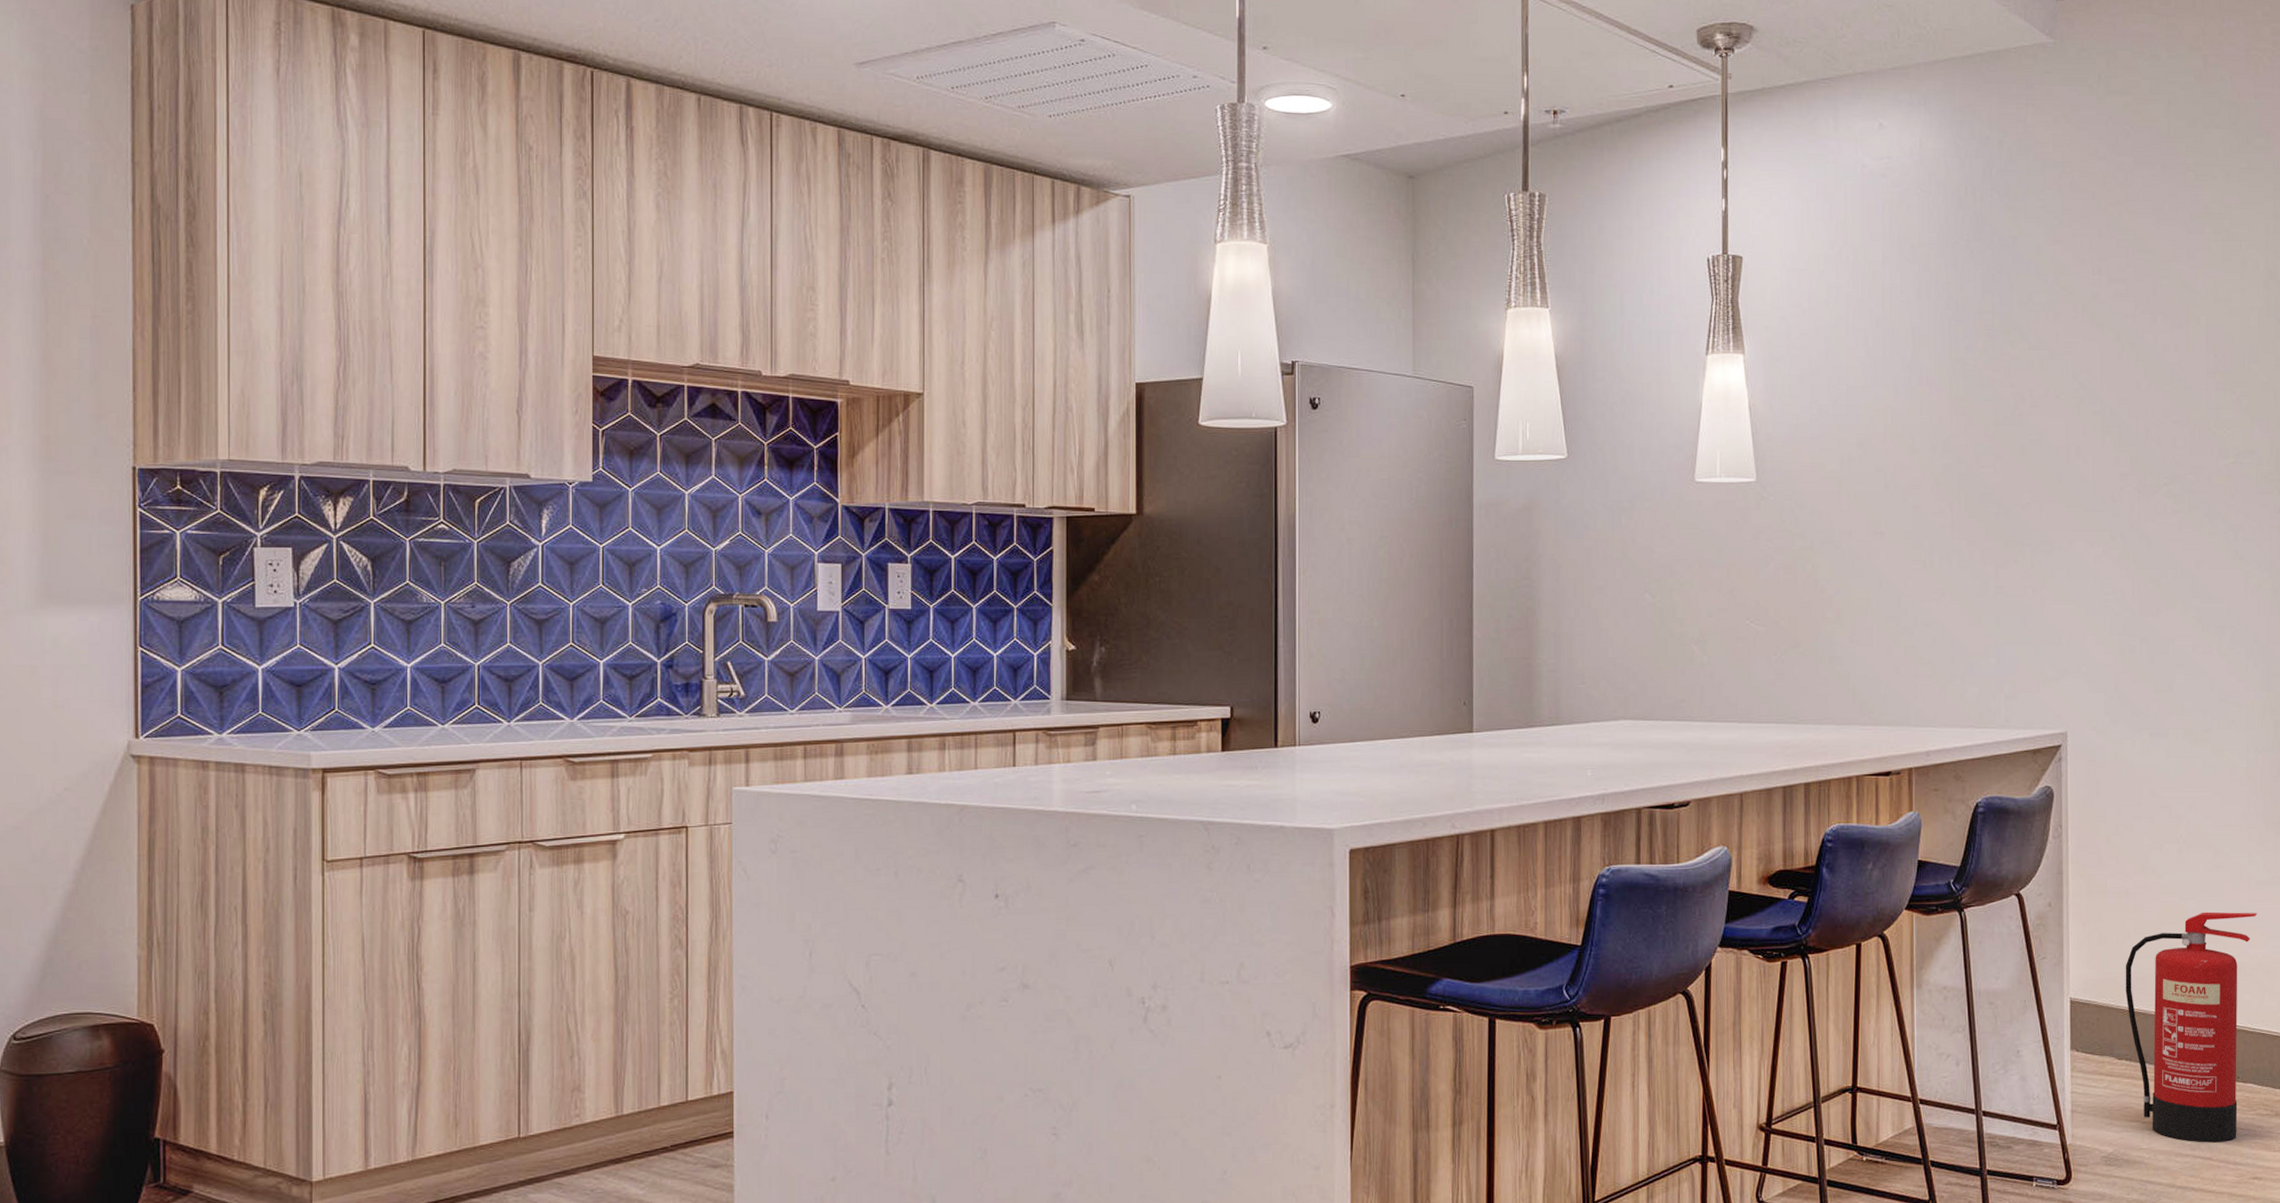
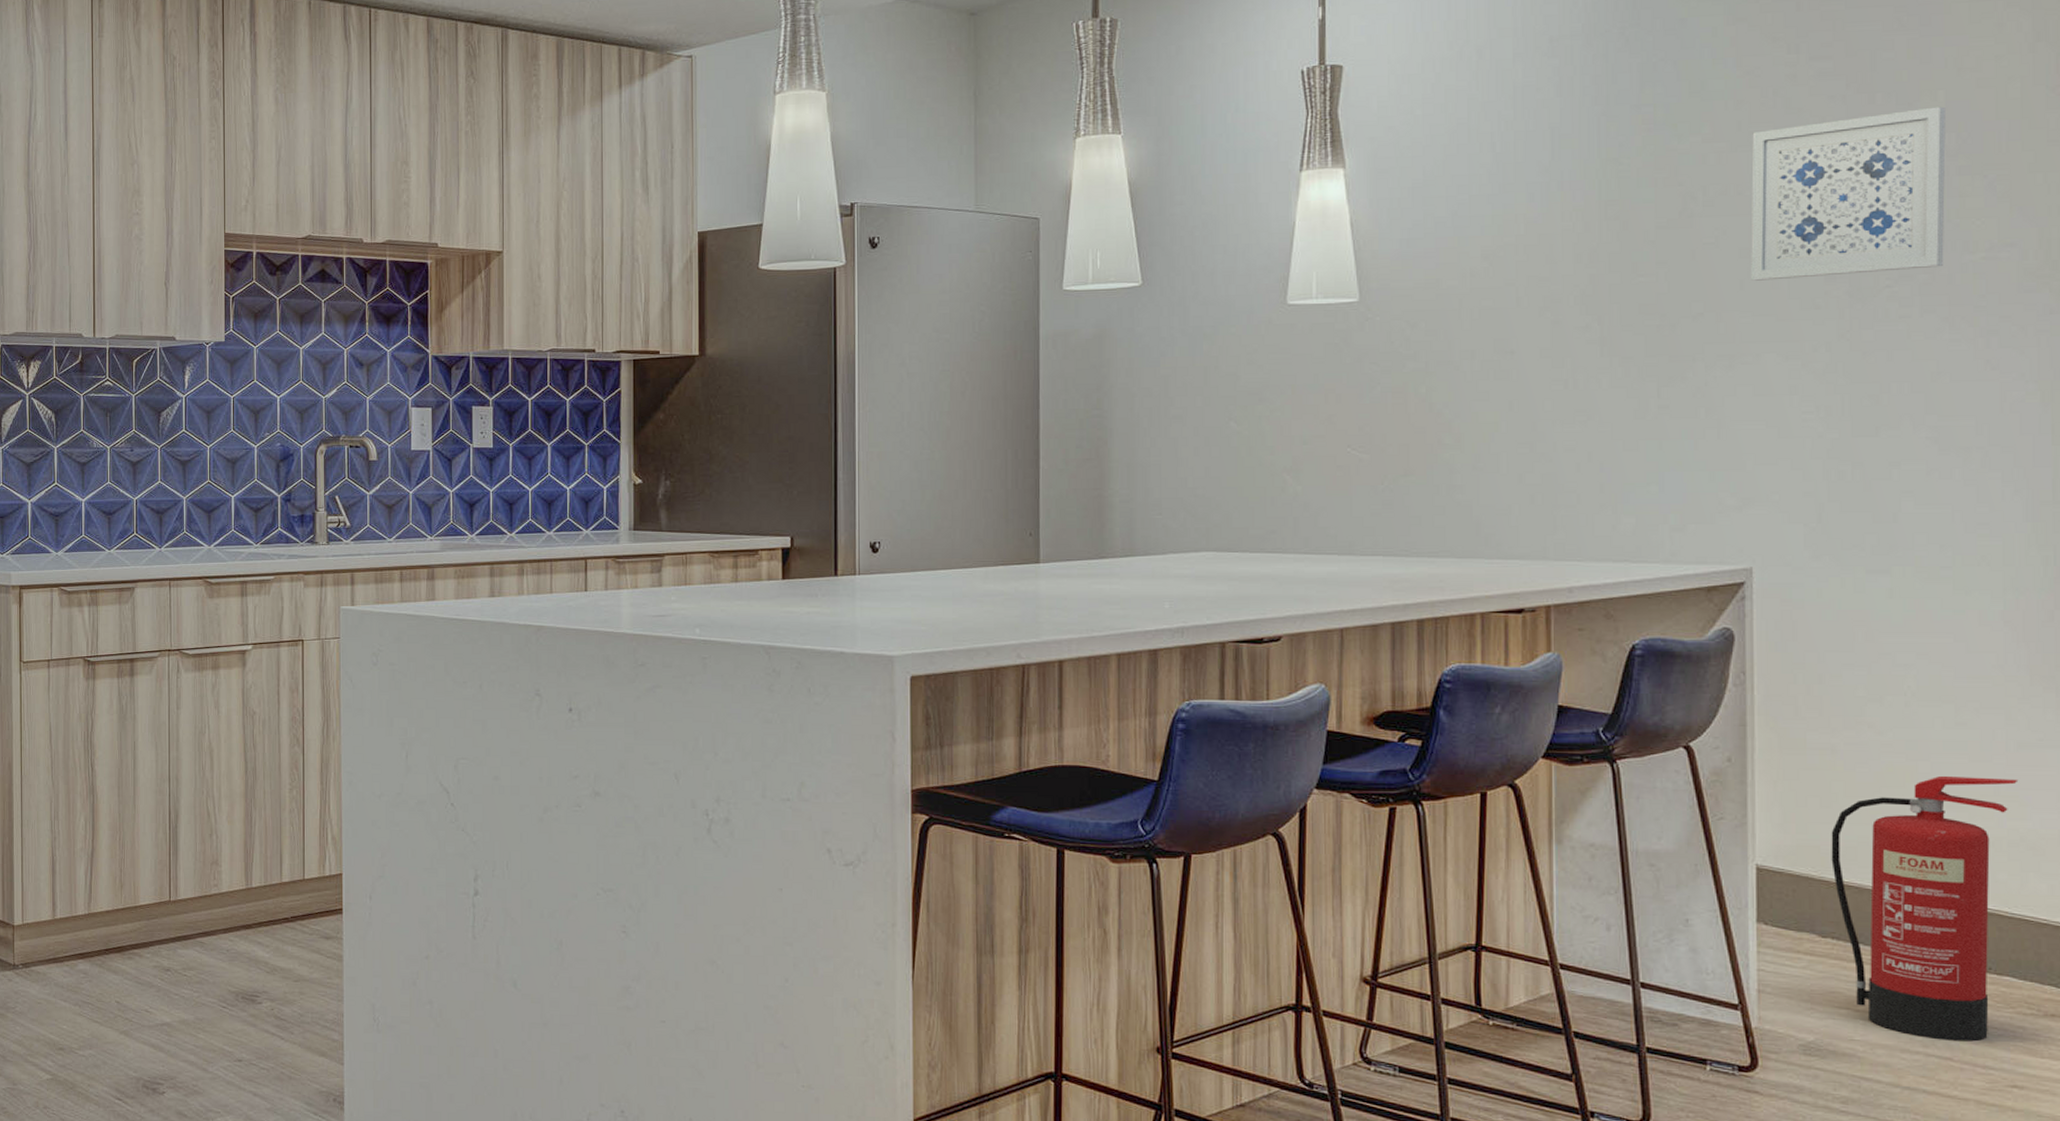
wall art: none [2065,330,2206,475] -> present [1751,106,1946,281]

